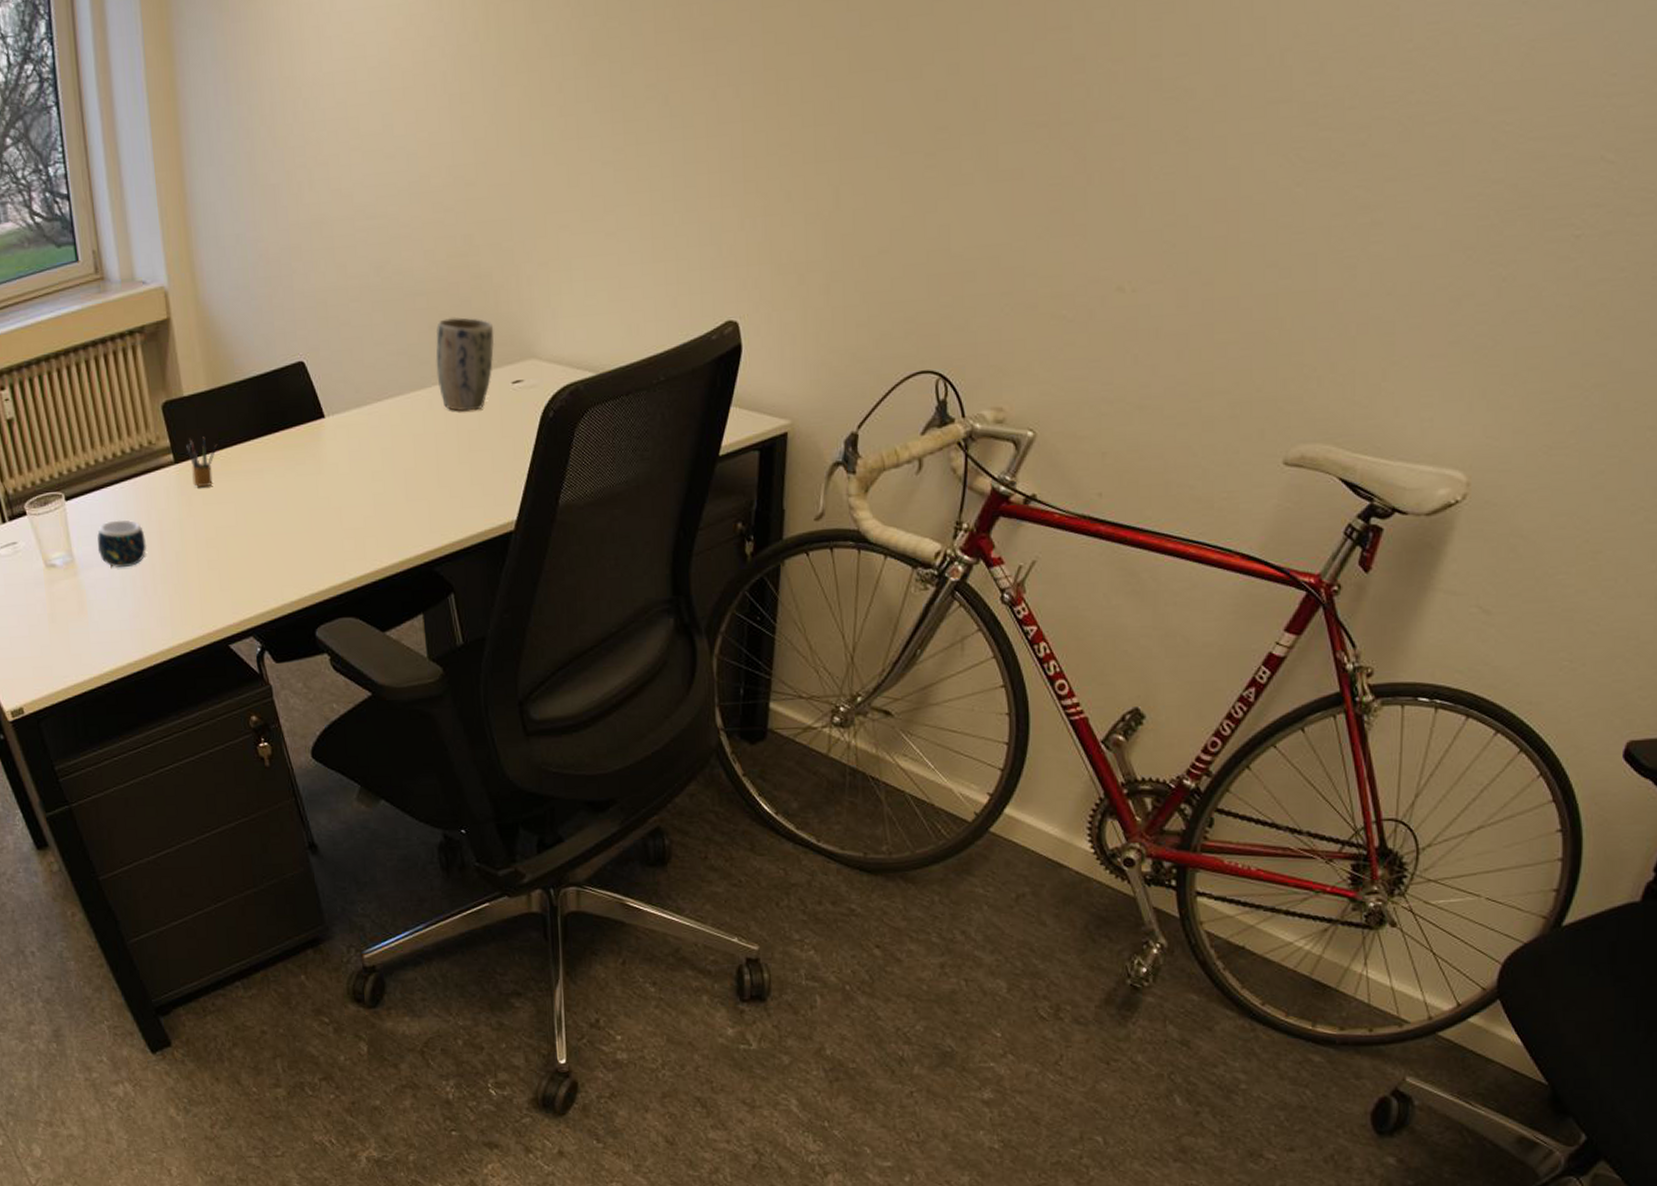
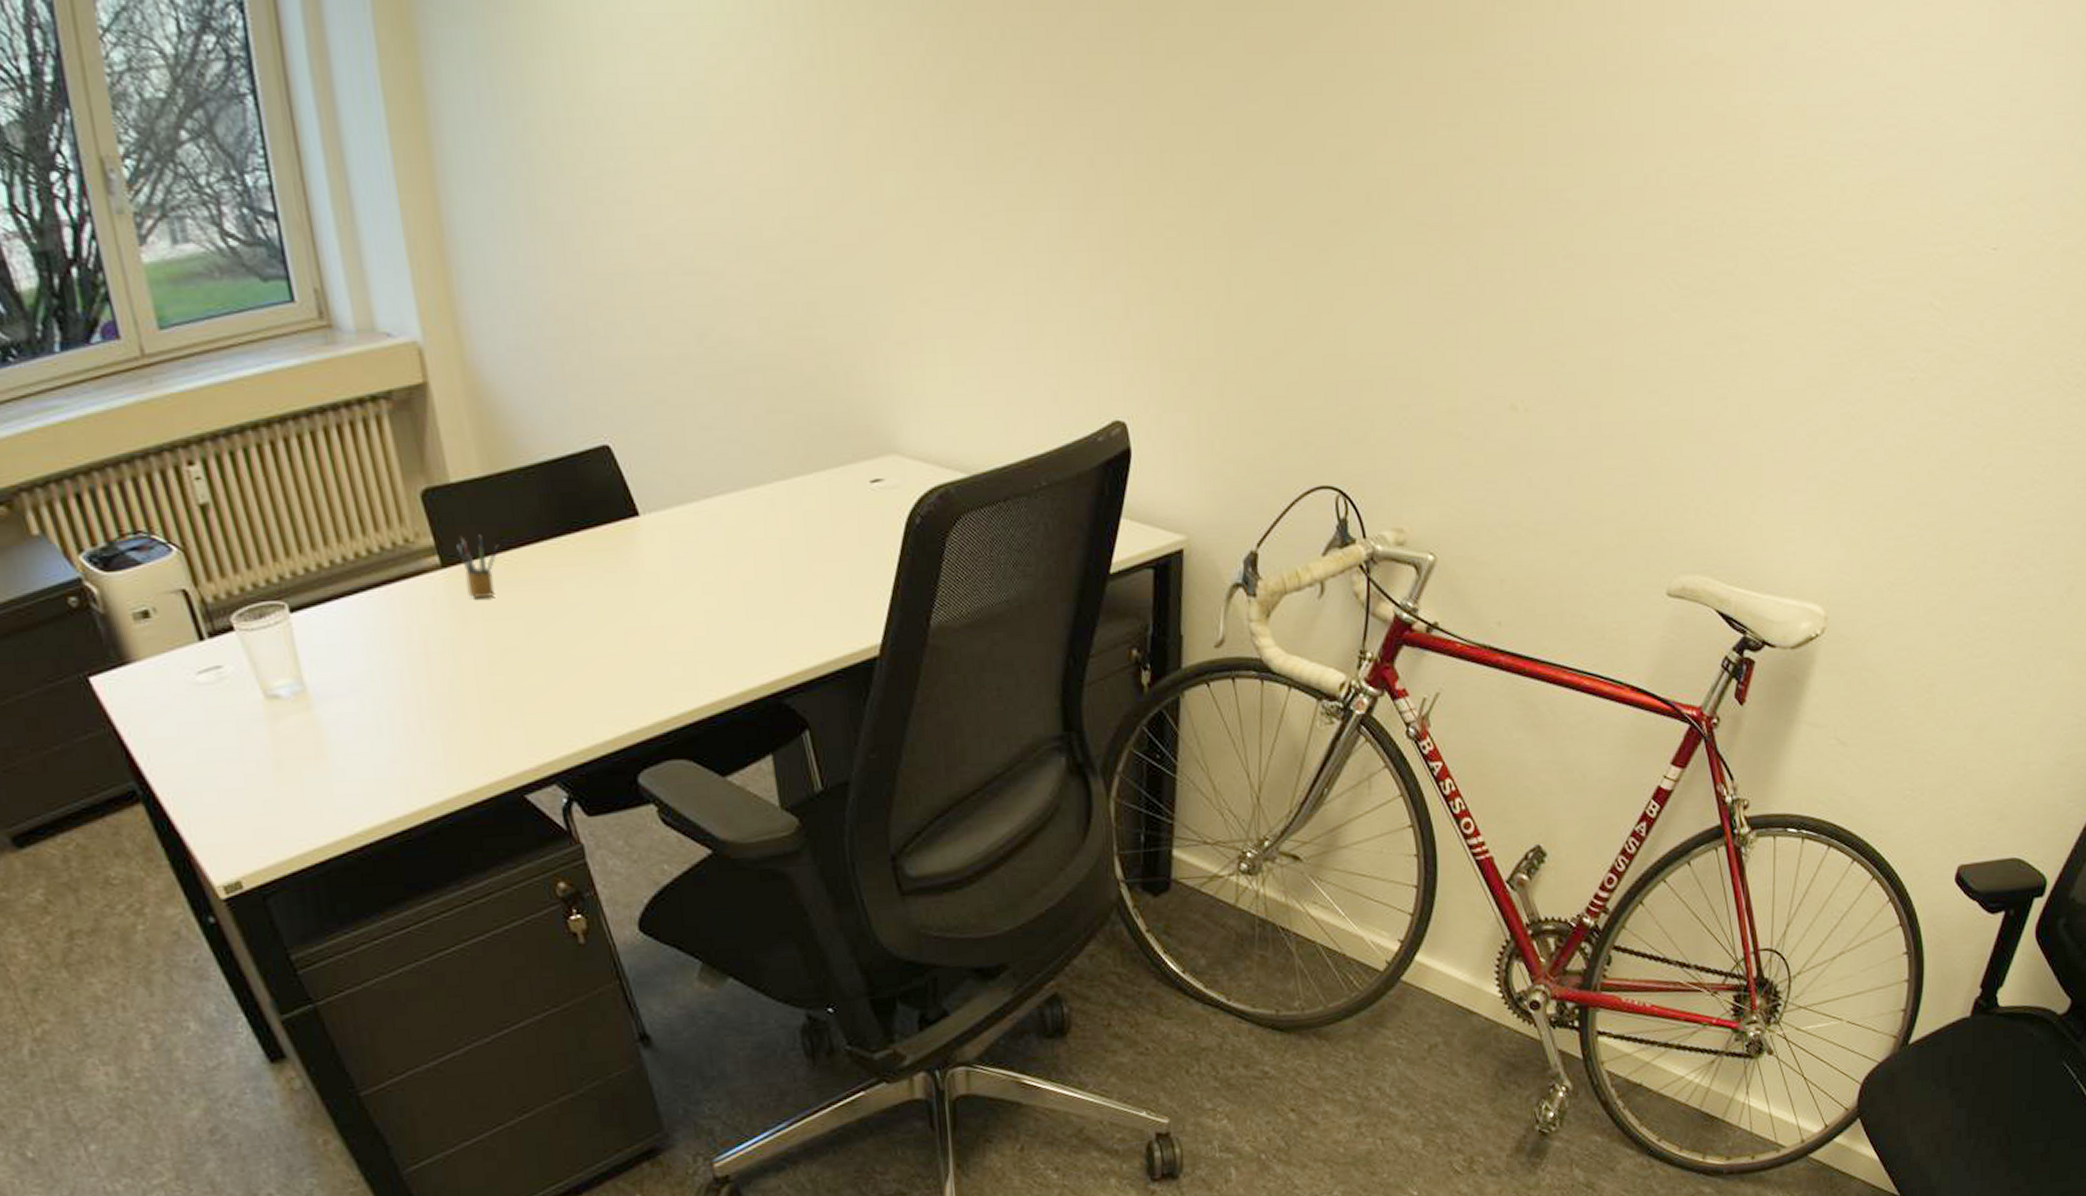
mug: present [97,519,146,568] -> none [337,638,408,699]
plant pot: present [435,316,495,412] -> none [775,400,848,514]

